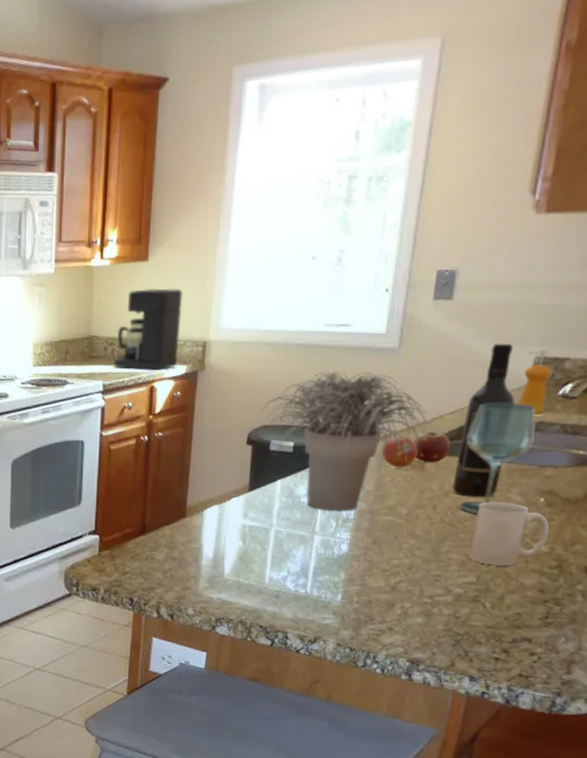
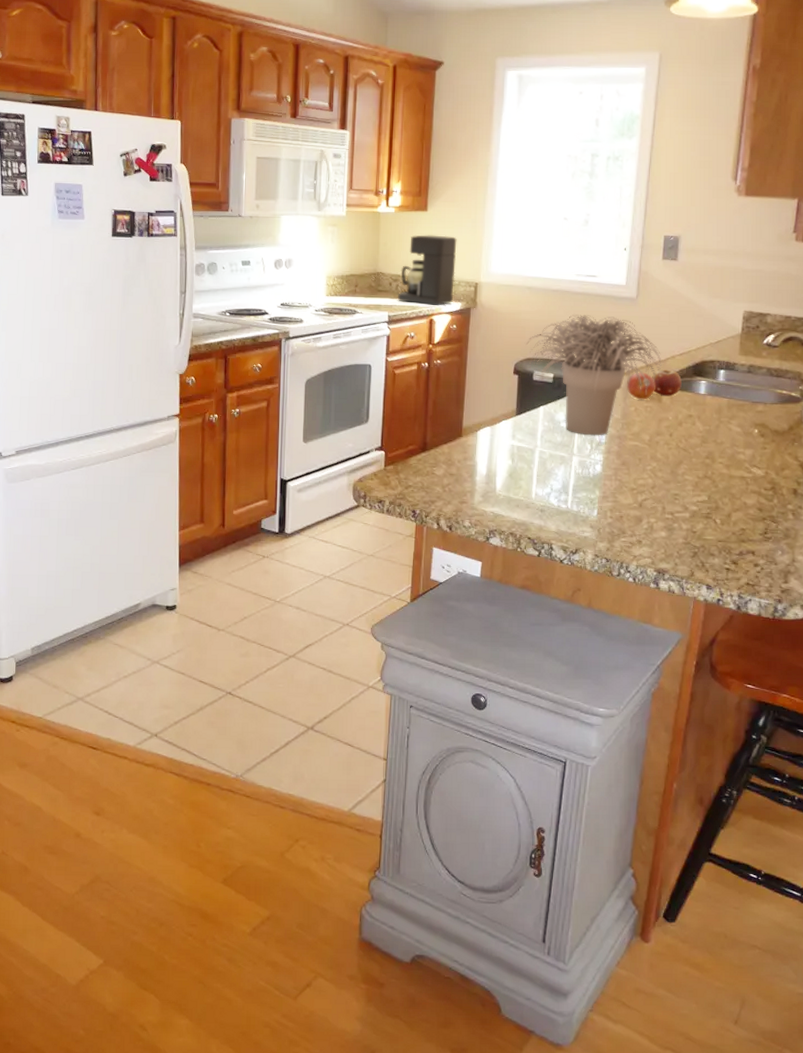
wine bottle: present [452,343,515,497] -> none [685,298,731,427]
wine glass: present [459,402,536,513] -> none [691,347,748,441]
mug: present [469,502,550,566] -> none [701,431,764,487]
soap dispenser: present [518,349,554,415] -> none [733,306,759,359]

